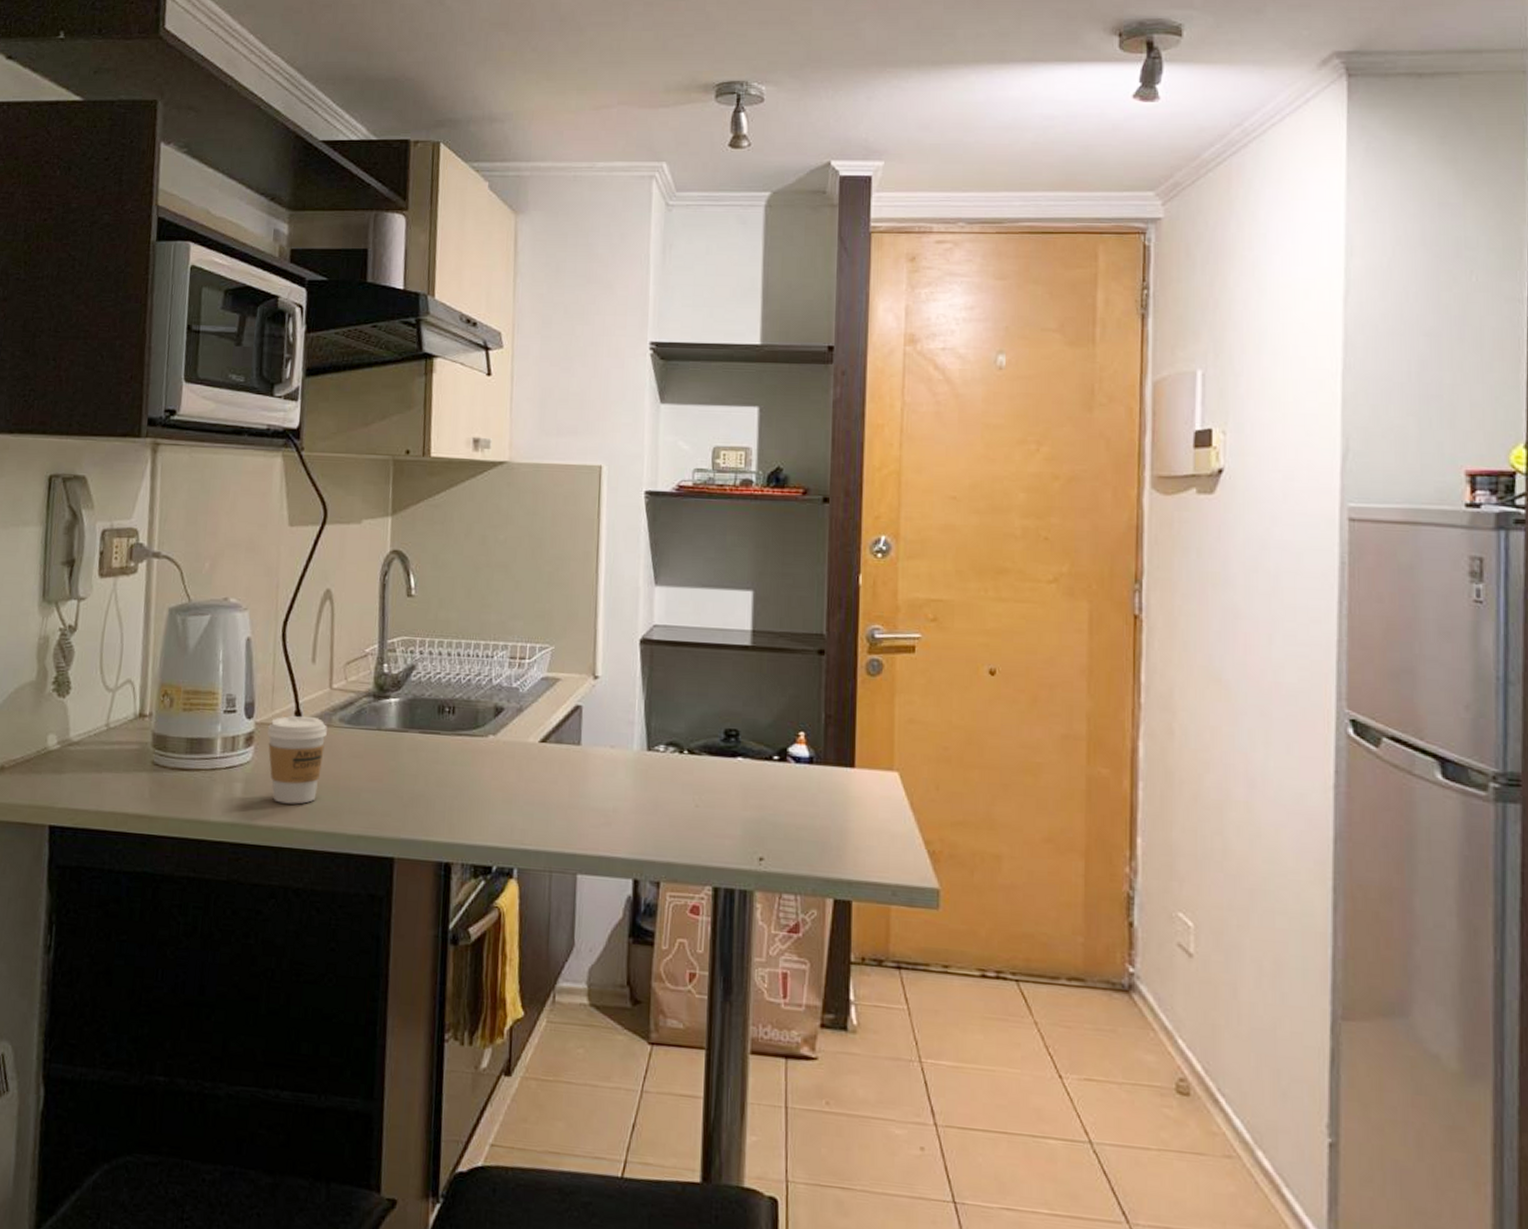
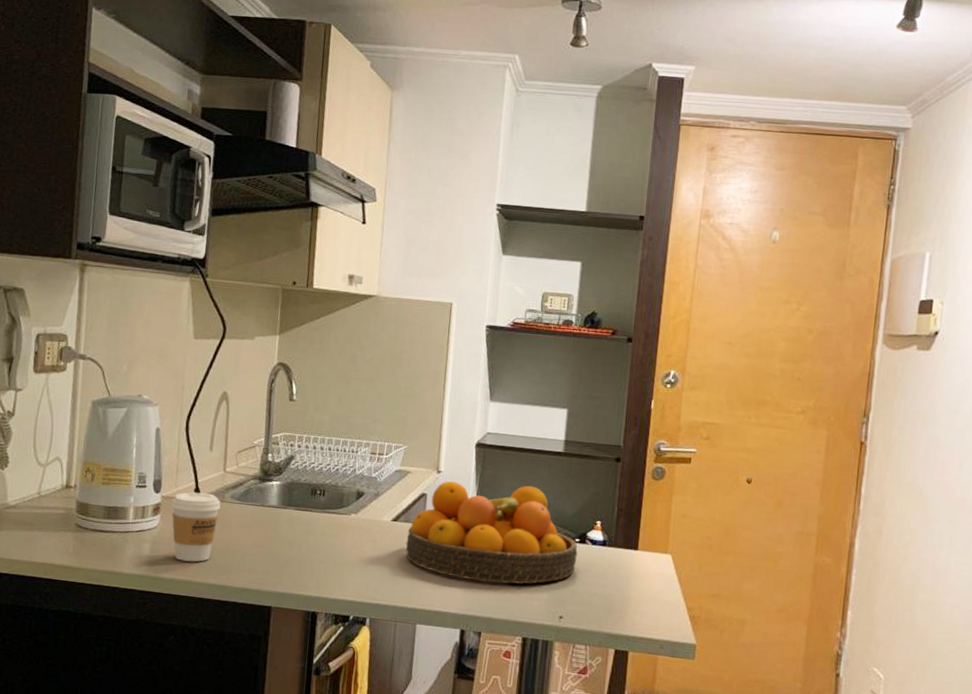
fruit bowl: none [558,689,777,818] -> present [406,481,578,584]

